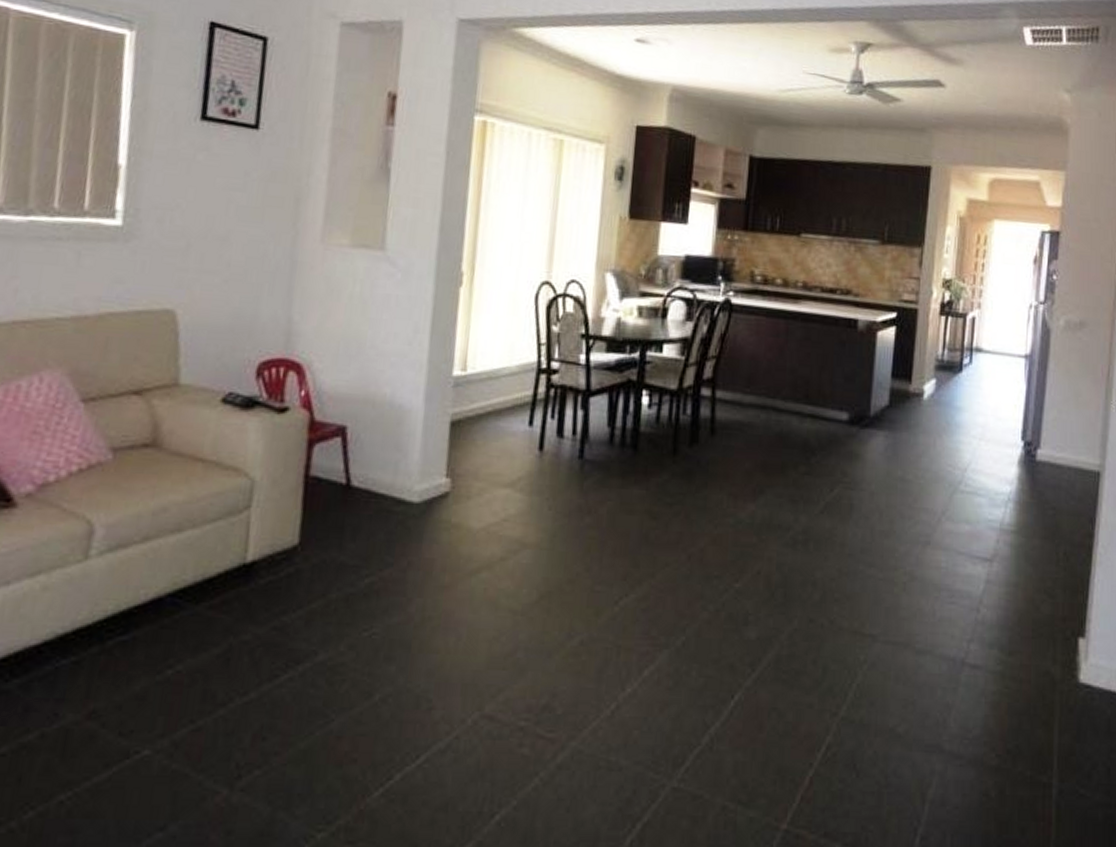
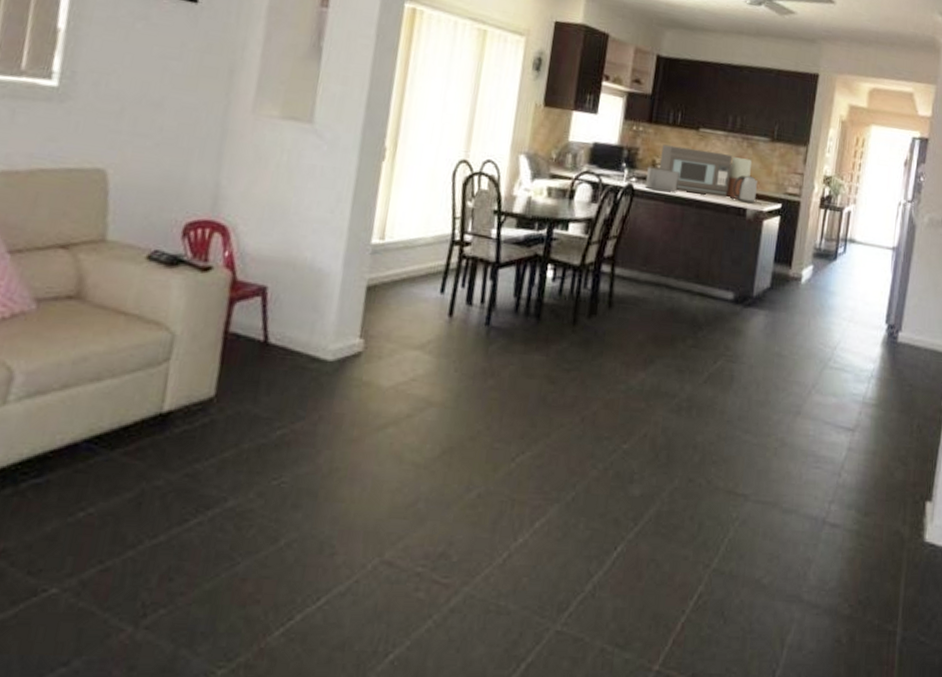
toaster: none [743,277,782,307] -> present [645,166,681,193]
microwave: none [758,253,840,308] -> present [659,144,733,198]
vase: none [833,263,861,309] -> present [725,157,752,199]
kettle: none [841,282,870,314] -> present [732,175,759,204]

